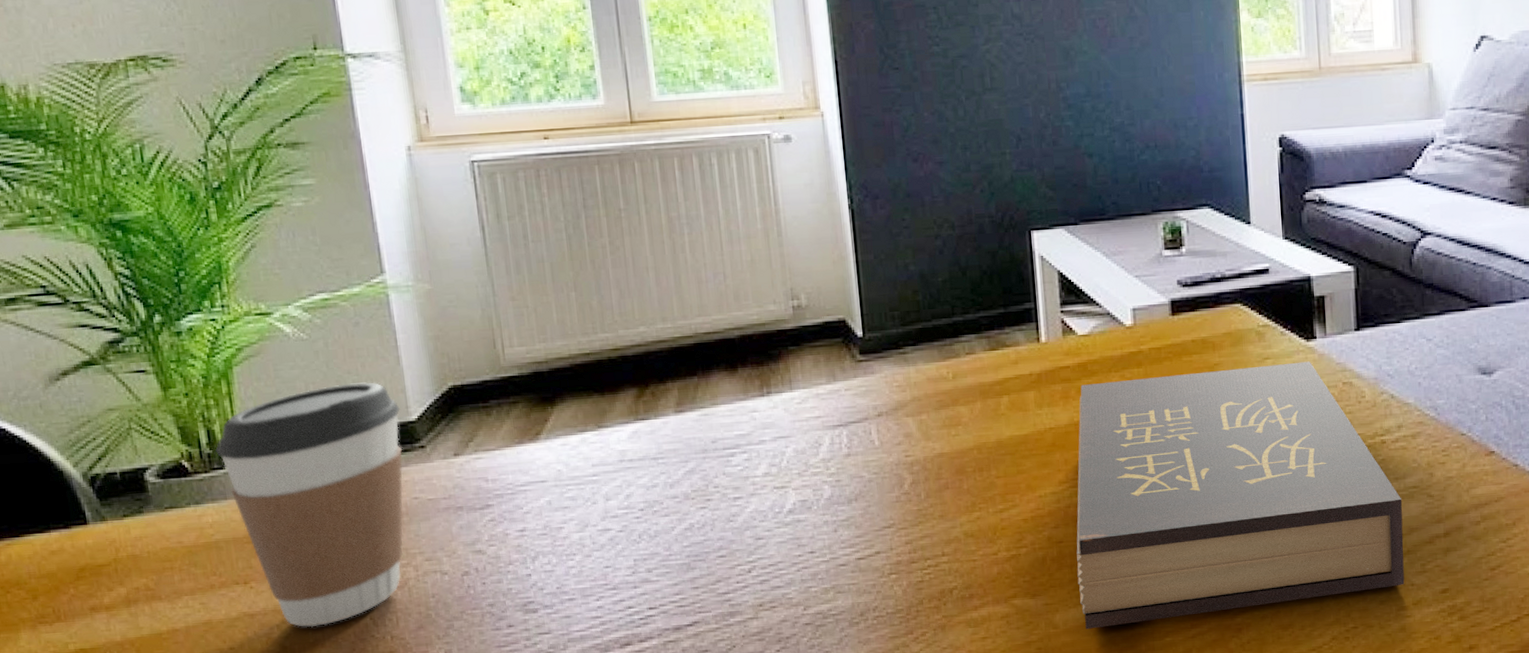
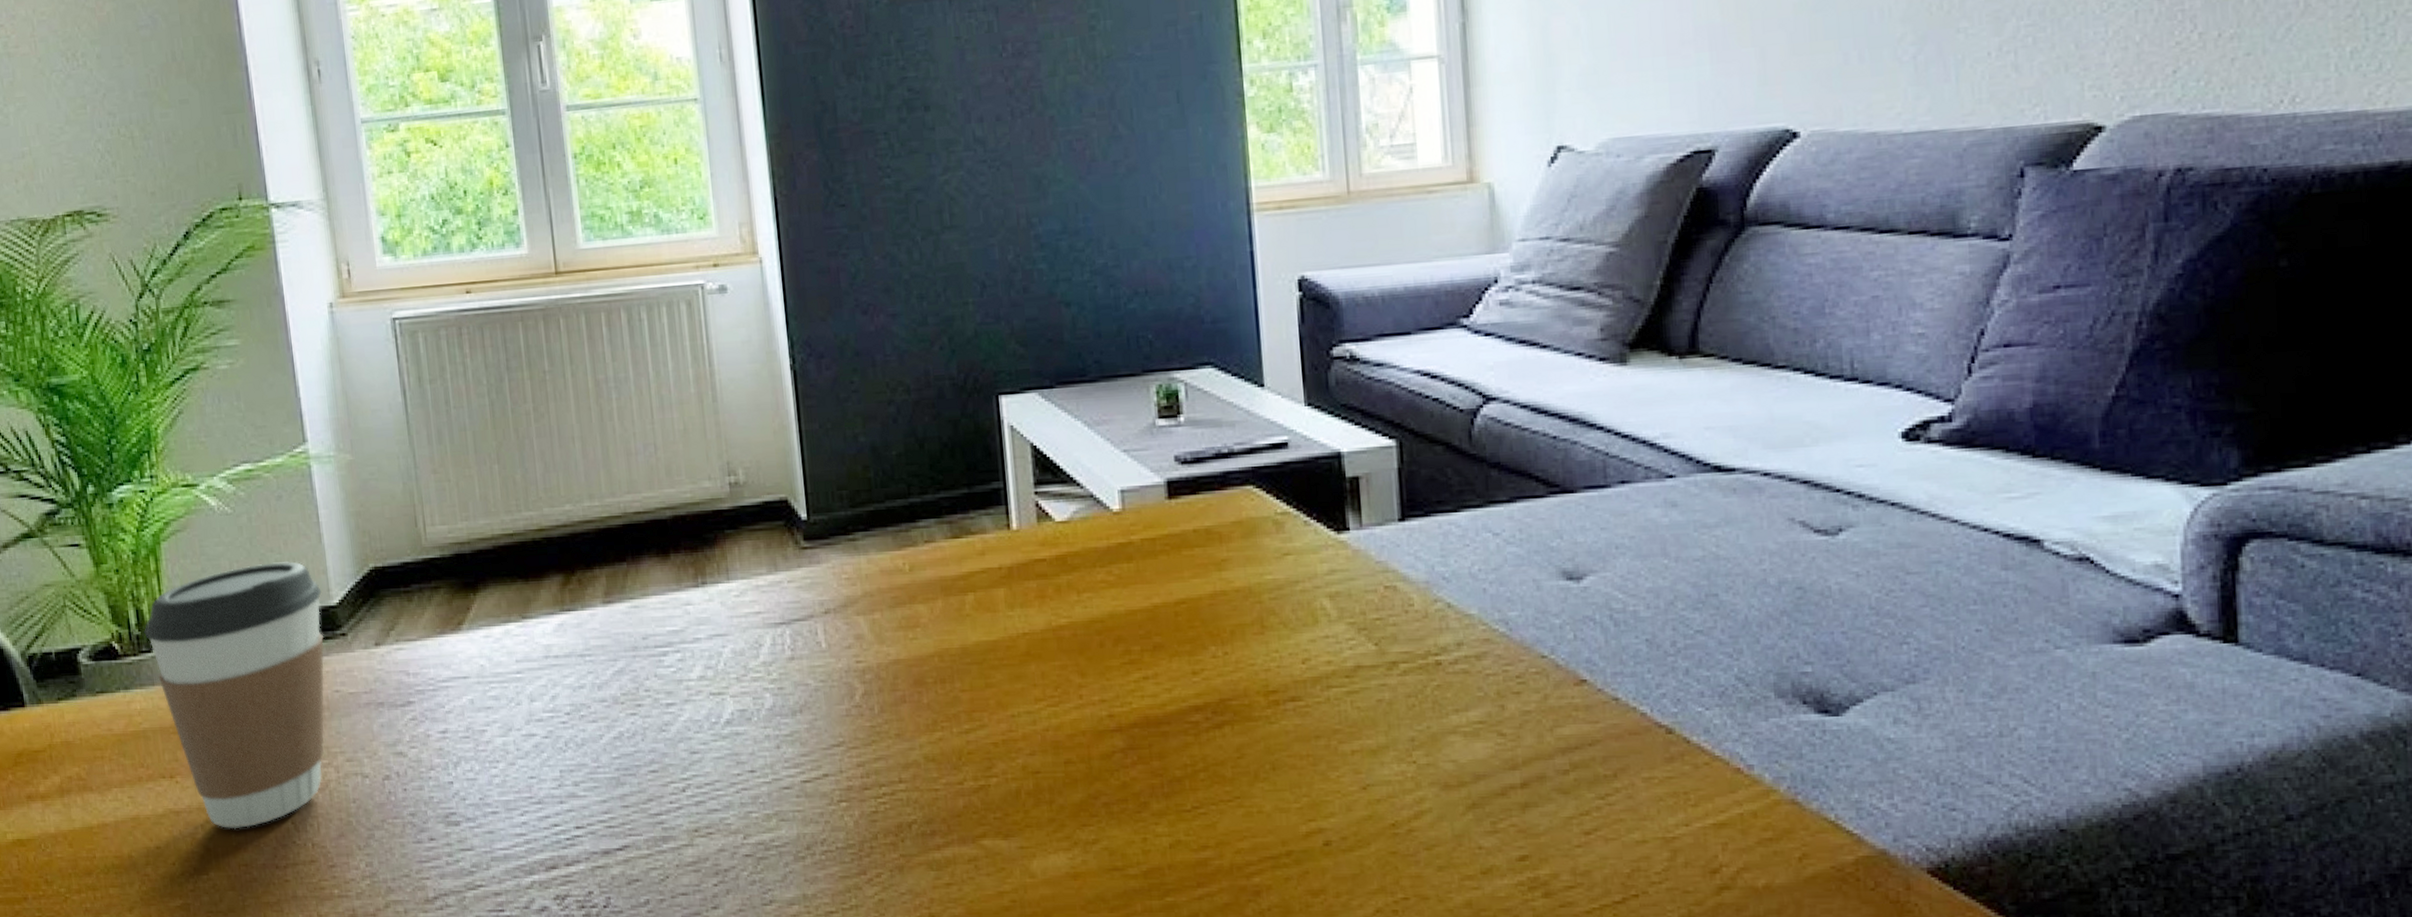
hardback book: present [1076,361,1405,629] -> none [1056,559,1470,881]

